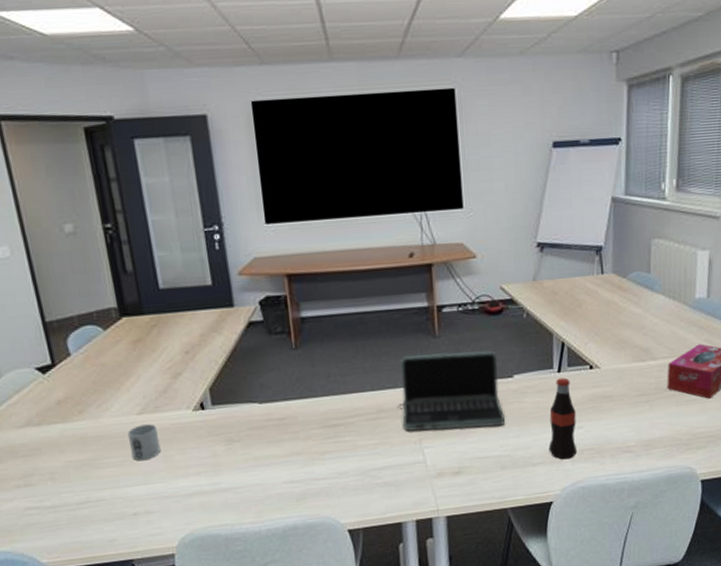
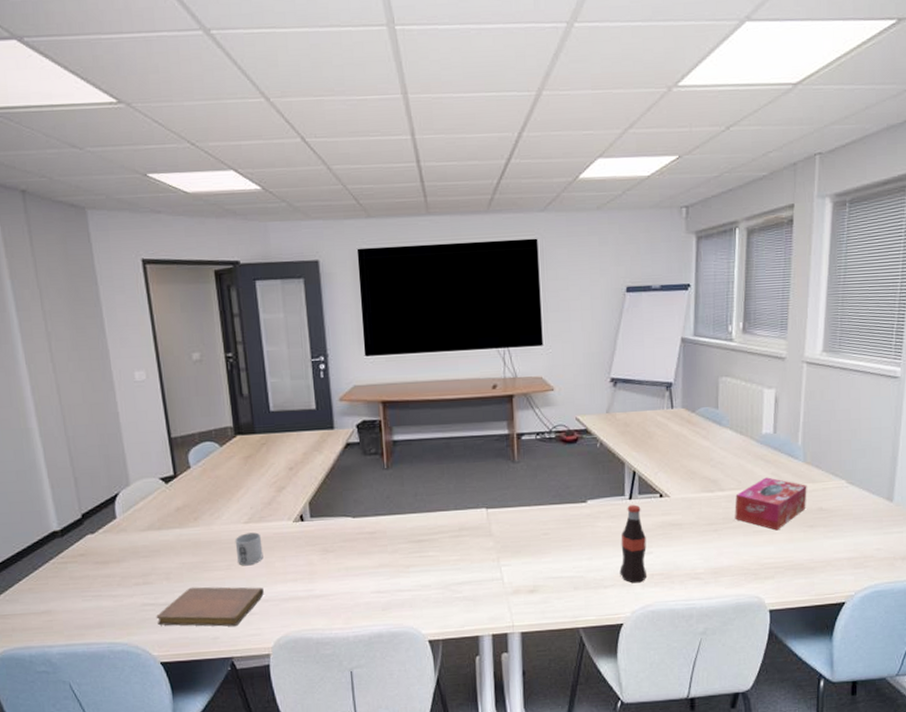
notebook: none [42,483,164,530] -> present [156,586,264,627]
laptop: present [397,351,505,431] -> none [477,476,578,550]

